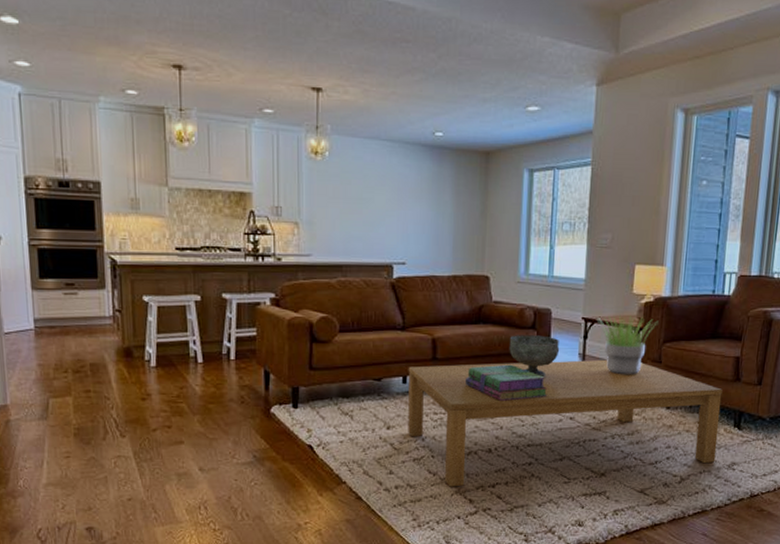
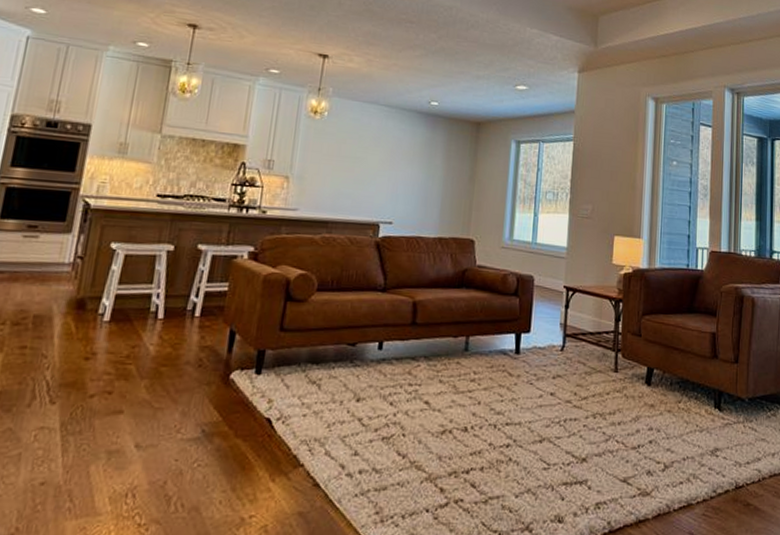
coffee table: present [408,359,723,487] -> none [379,330,701,473]
stack of books: present [464,364,548,401] -> none [443,332,529,373]
decorative bowl: present [509,335,560,378] -> none [490,301,542,348]
potted plant: present [596,315,657,375] -> none [578,285,636,349]

